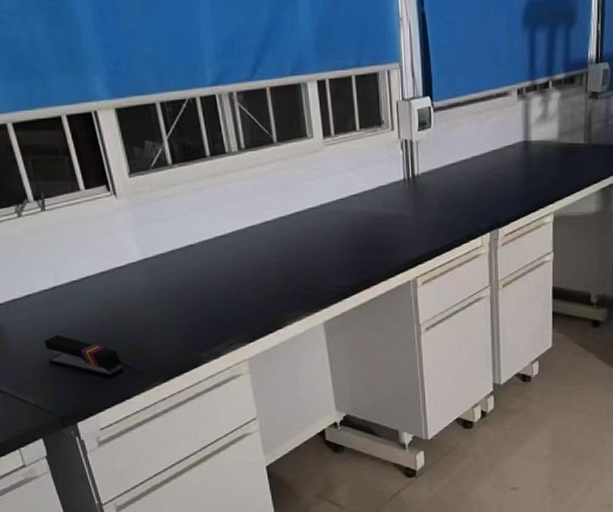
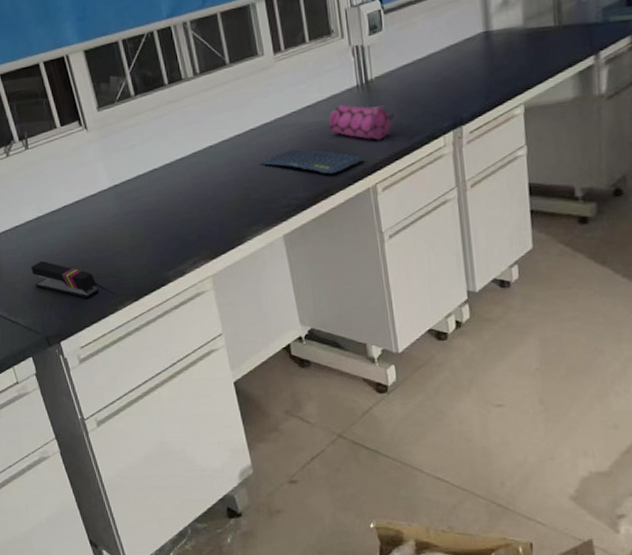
keyboard: none [302,237,408,264] -> present [258,149,366,174]
pencil case: none [374,196,438,235] -> present [328,104,395,140]

